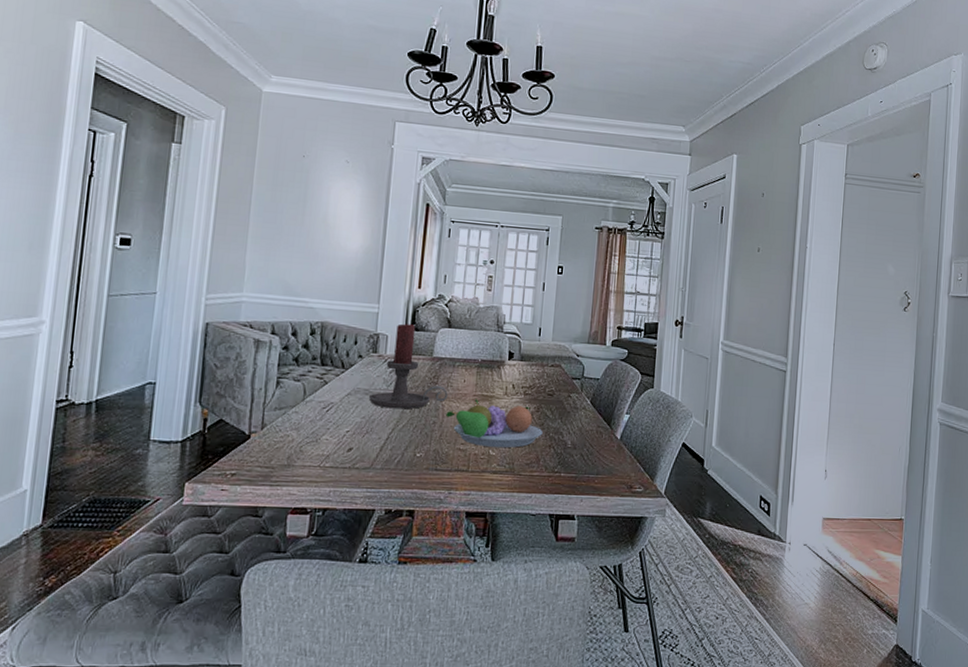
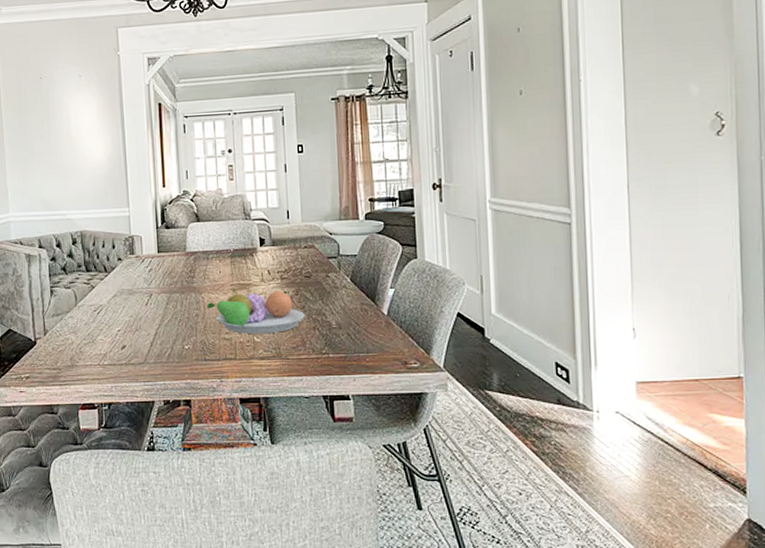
candle holder: present [368,323,448,410] -> none [132,223,206,306]

